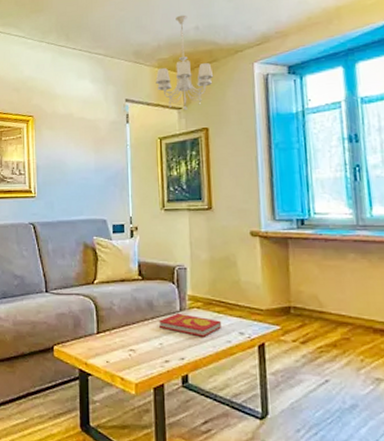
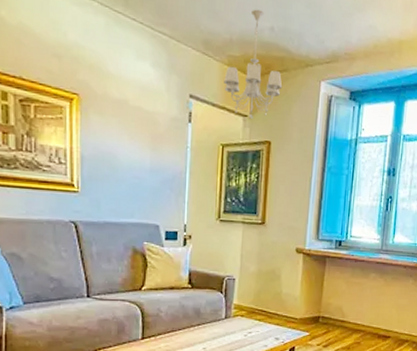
book: present [159,312,221,337] -> none [204,320,260,342]

